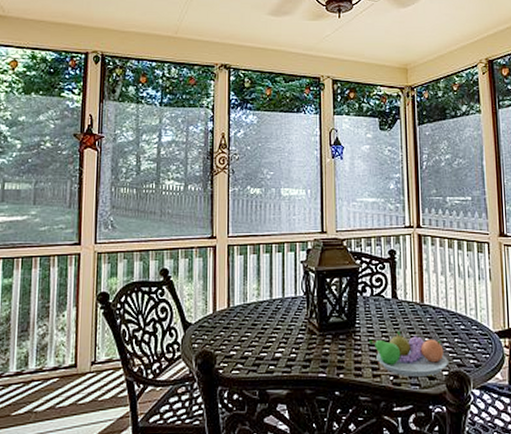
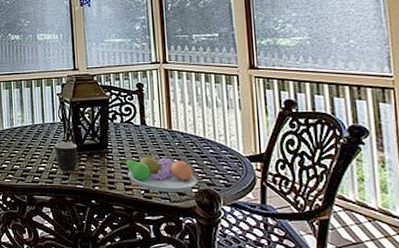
mug: none [294,321,322,357] -> present [54,143,78,172]

